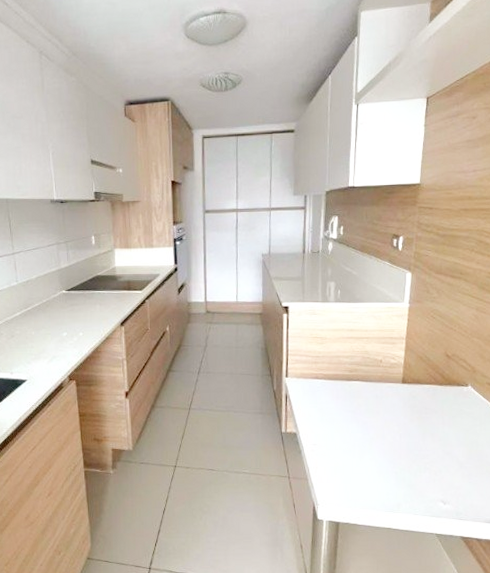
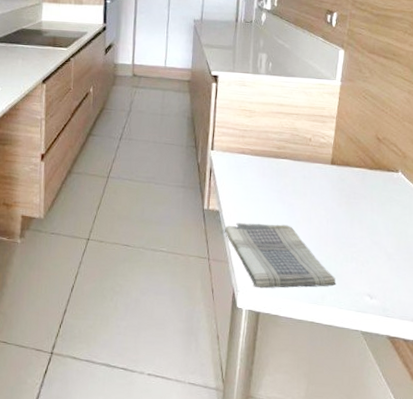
dish towel: none [302,442,411,501] -> present [224,223,337,289]

